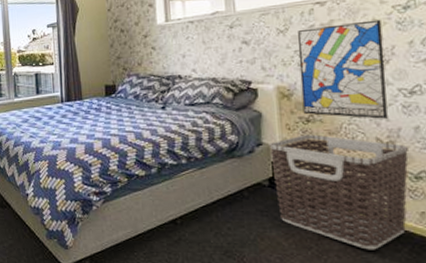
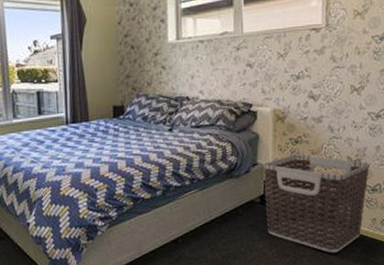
wall art: present [298,19,388,119] -> none [293,48,362,140]

